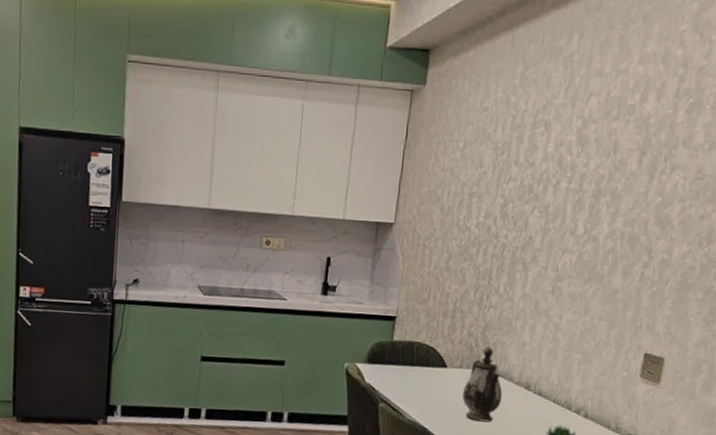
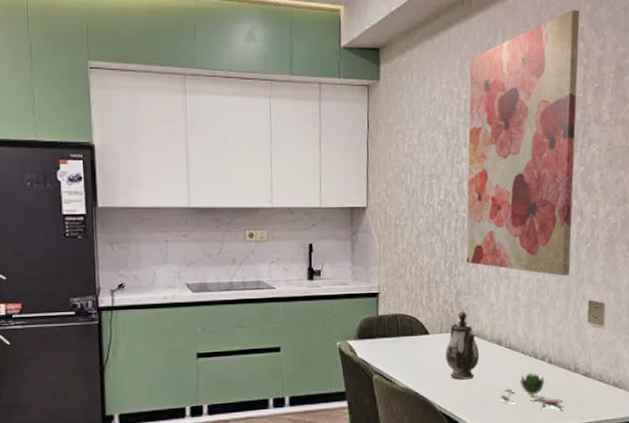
wall art: none [500,8,682,322] -> present [466,9,580,276]

